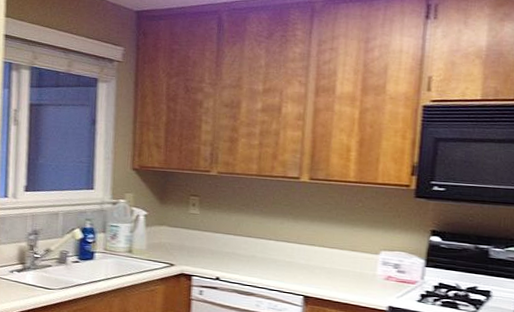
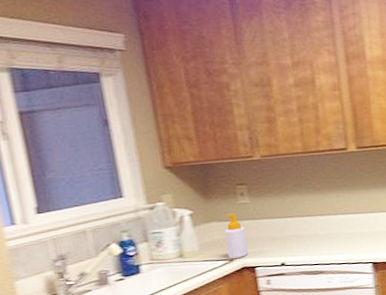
soap bottle: none [170,221,190,265] -> present [224,213,249,260]

